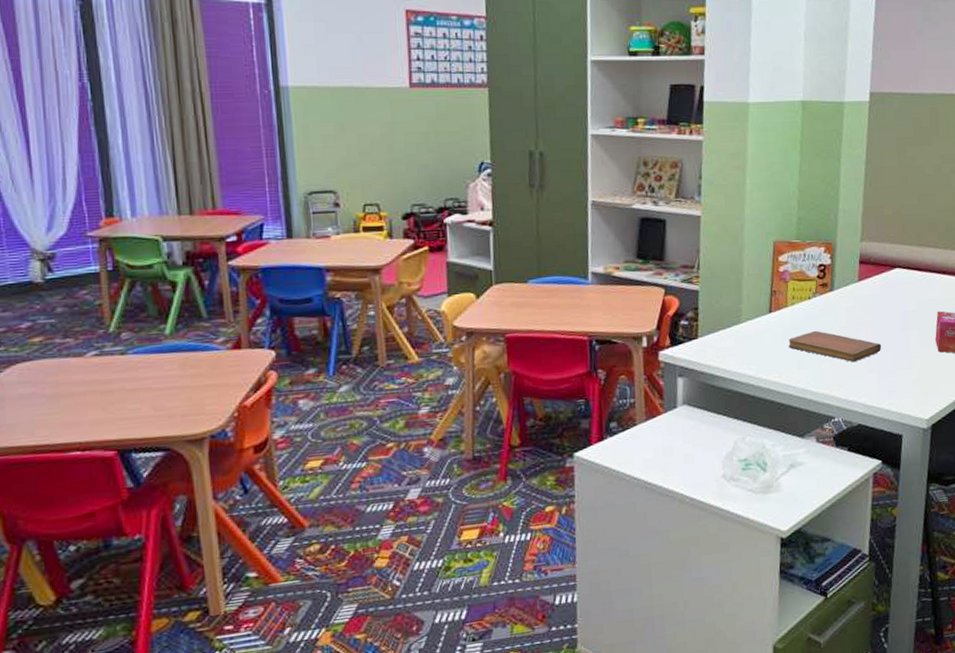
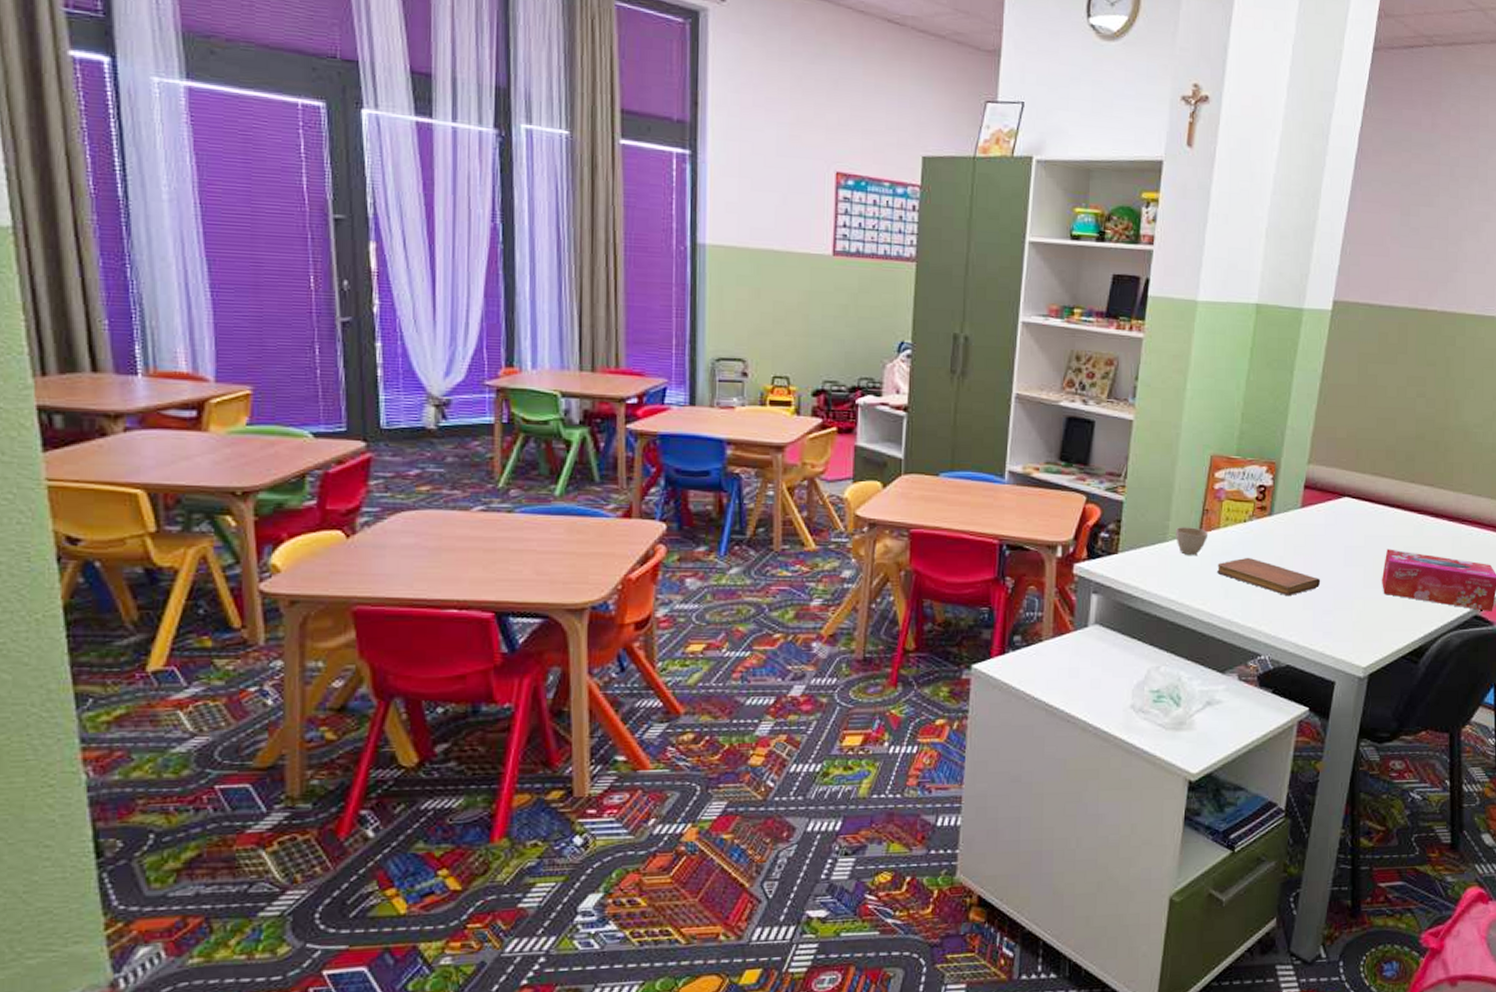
cup: none [748,308,778,335] -> present [1176,527,1209,556]

